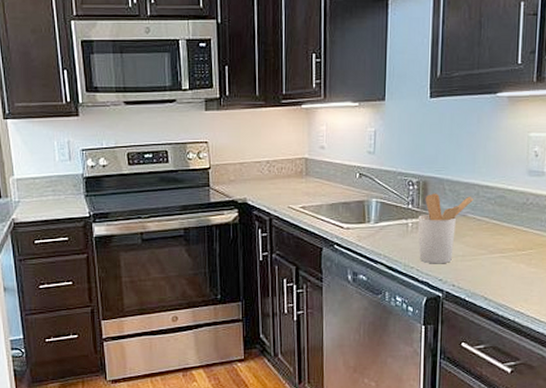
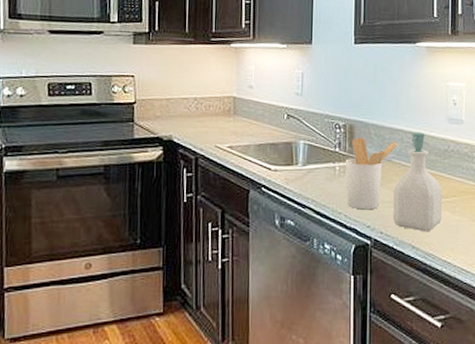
soap bottle: none [465,186,519,283] -> present [392,131,443,231]

